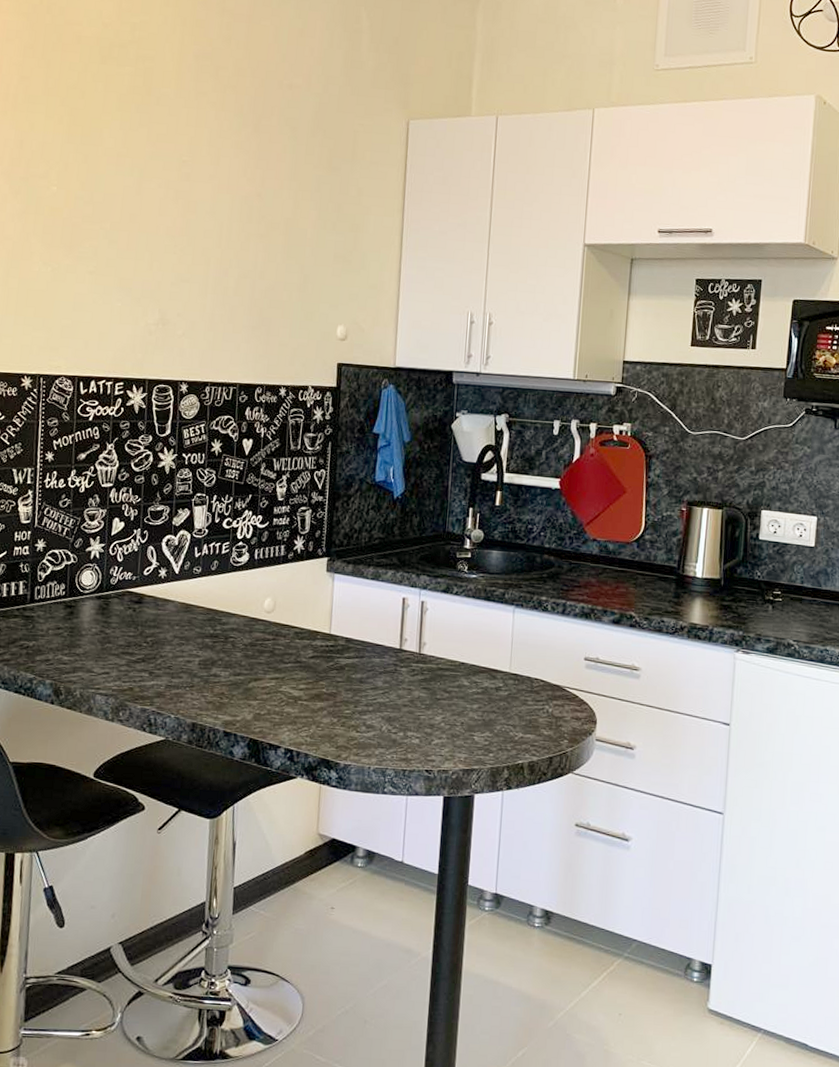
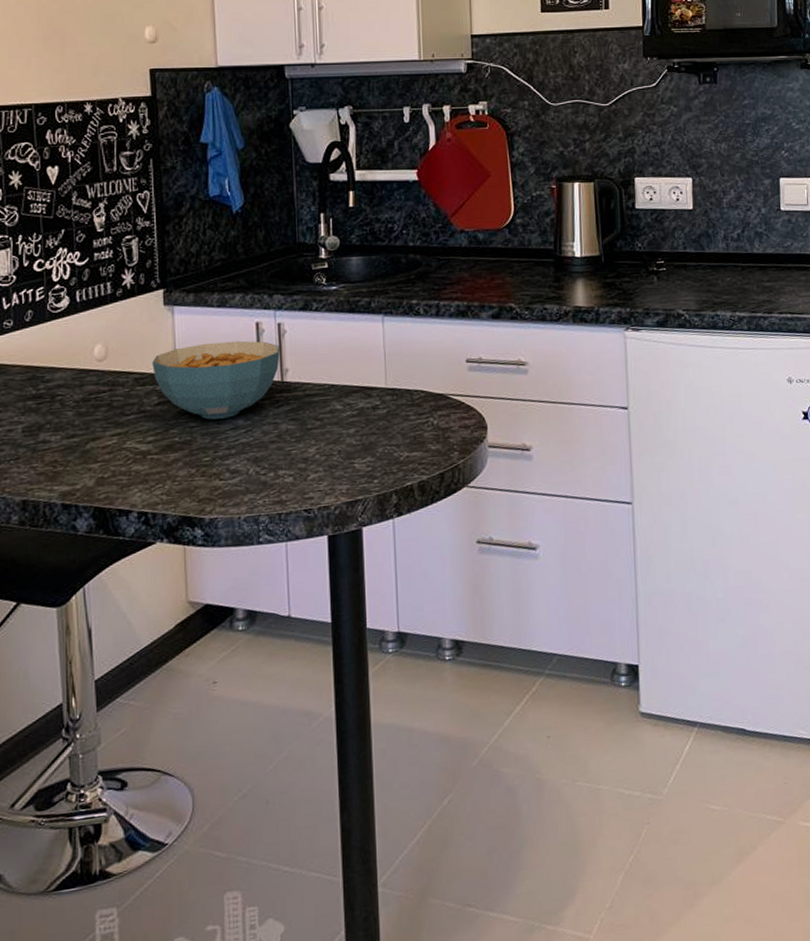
cereal bowl: none [311,610,421,679] -> present [152,340,280,420]

